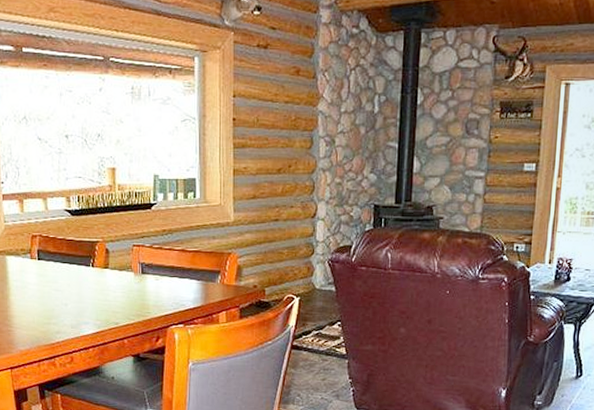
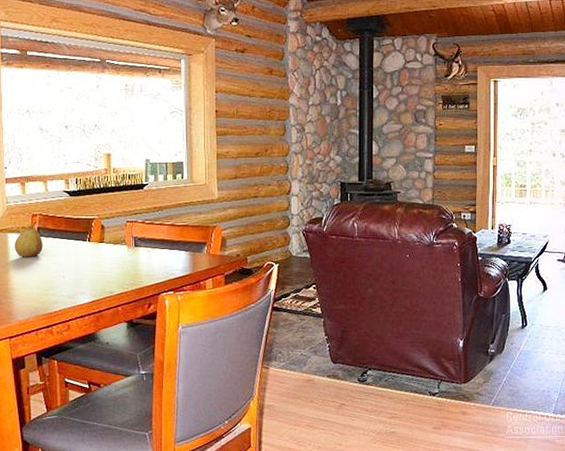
fruit: none [13,243,44,283] -> present [14,221,43,257]

